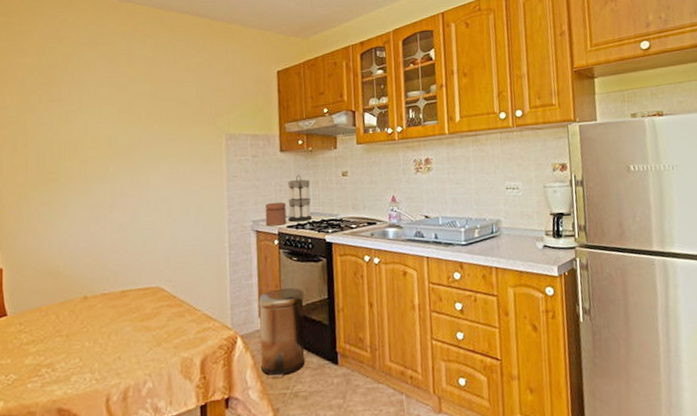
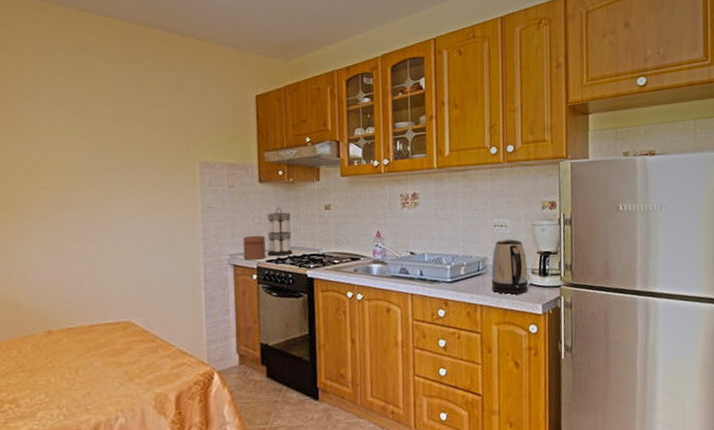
pedal bin: present [258,287,305,378] -> none [236,323,285,414]
kettle: none [505,201,543,257] -> present [491,238,529,295]

